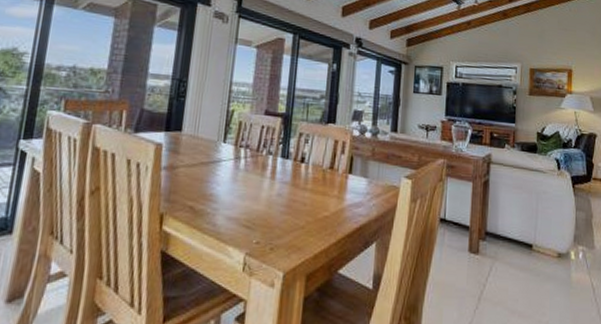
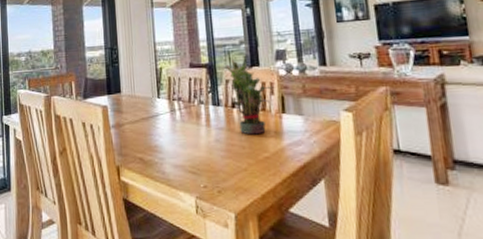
potted plant: none [302,113,345,193] -> present [225,60,273,135]

